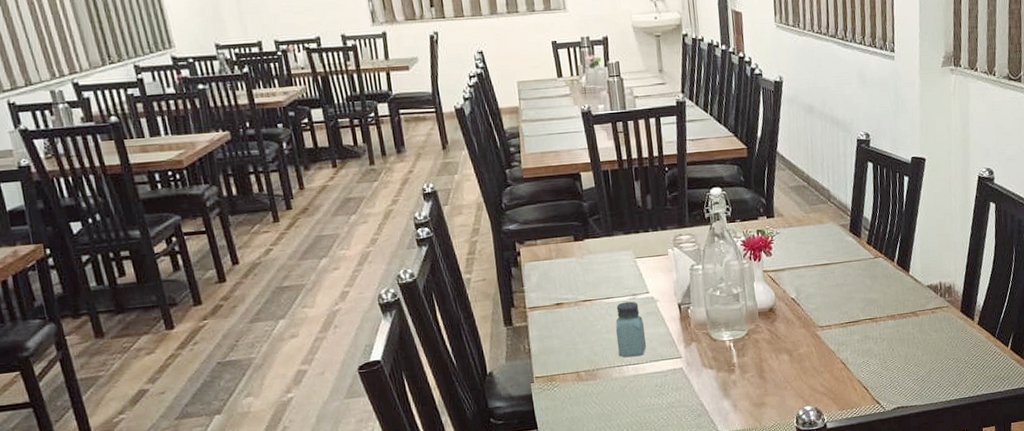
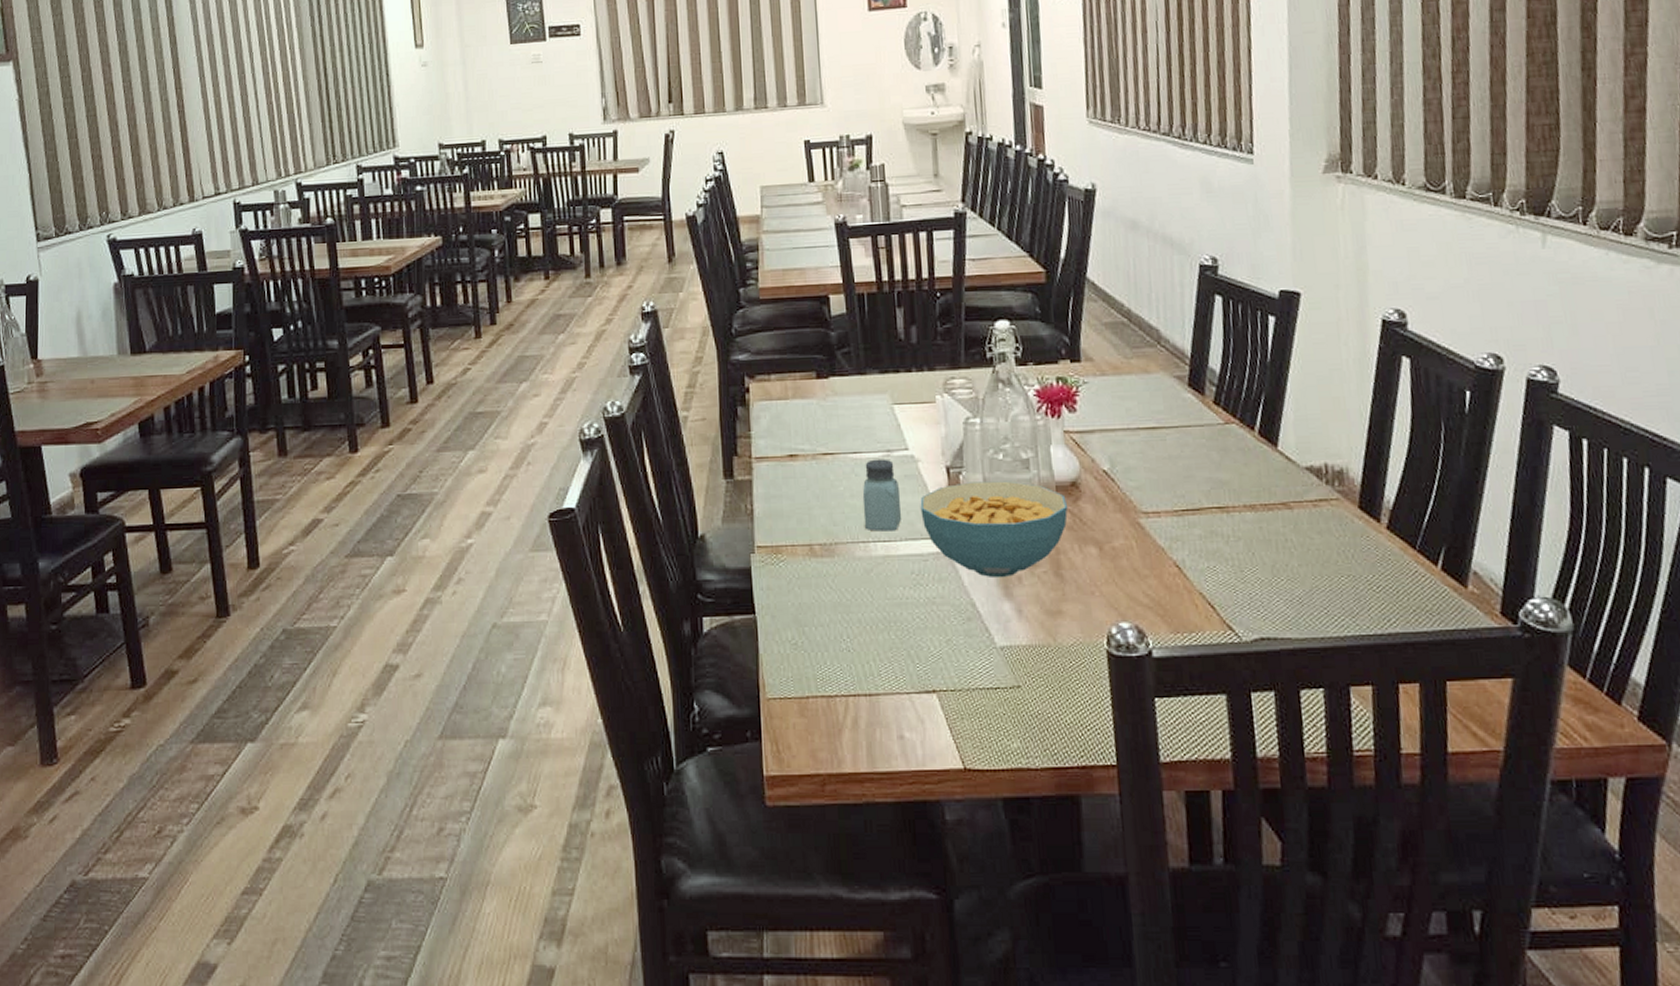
cereal bowl: none [660,311,768,384] -> present [920,481,1069,577]

